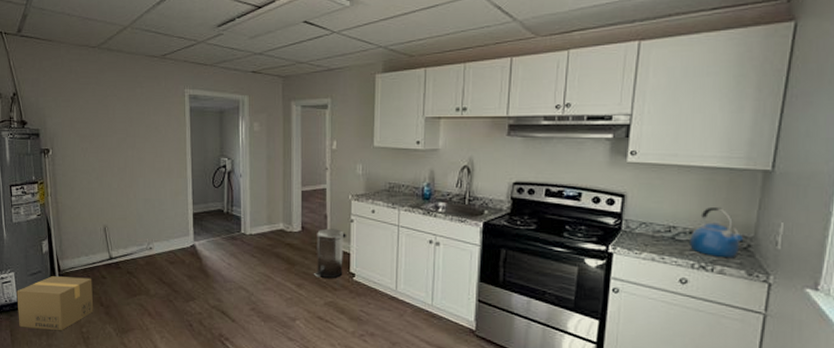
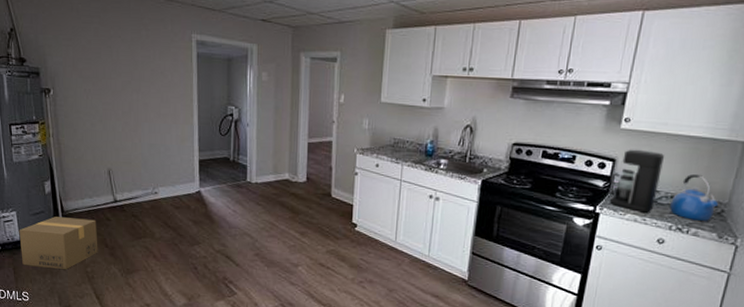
pedal bin: present [313,228,346,279] -> none [316,180,350,229]
coffee maker: none [621,183,679,251] -> present [609,149,665,213]

